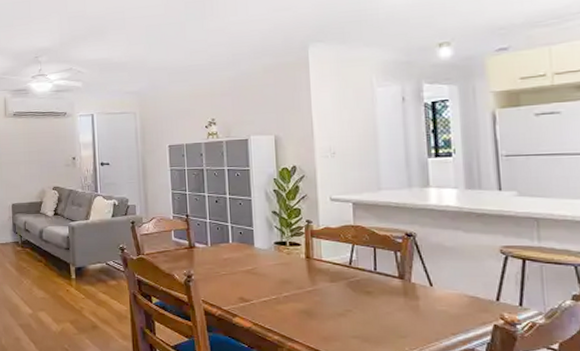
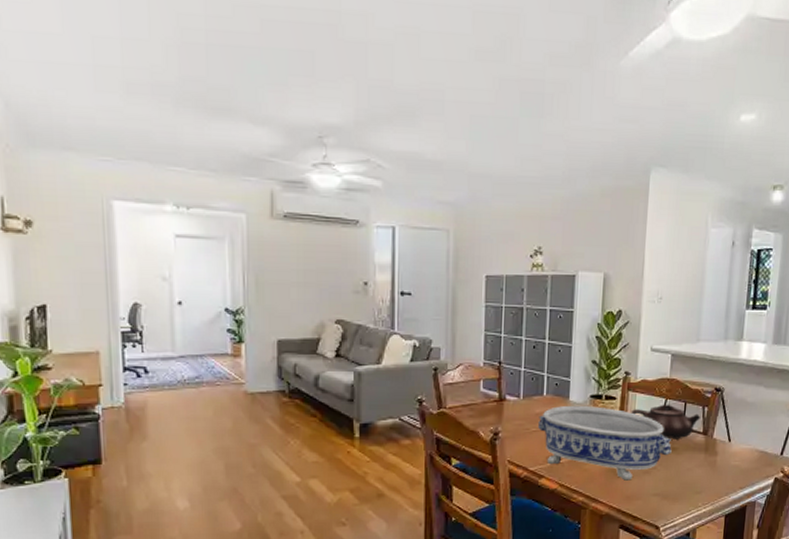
decorative bowl: none [227,251,366,322] -> present [538,405,672,481]
teapot: none [318,249,394,283] -> present [631,404,701,440]

